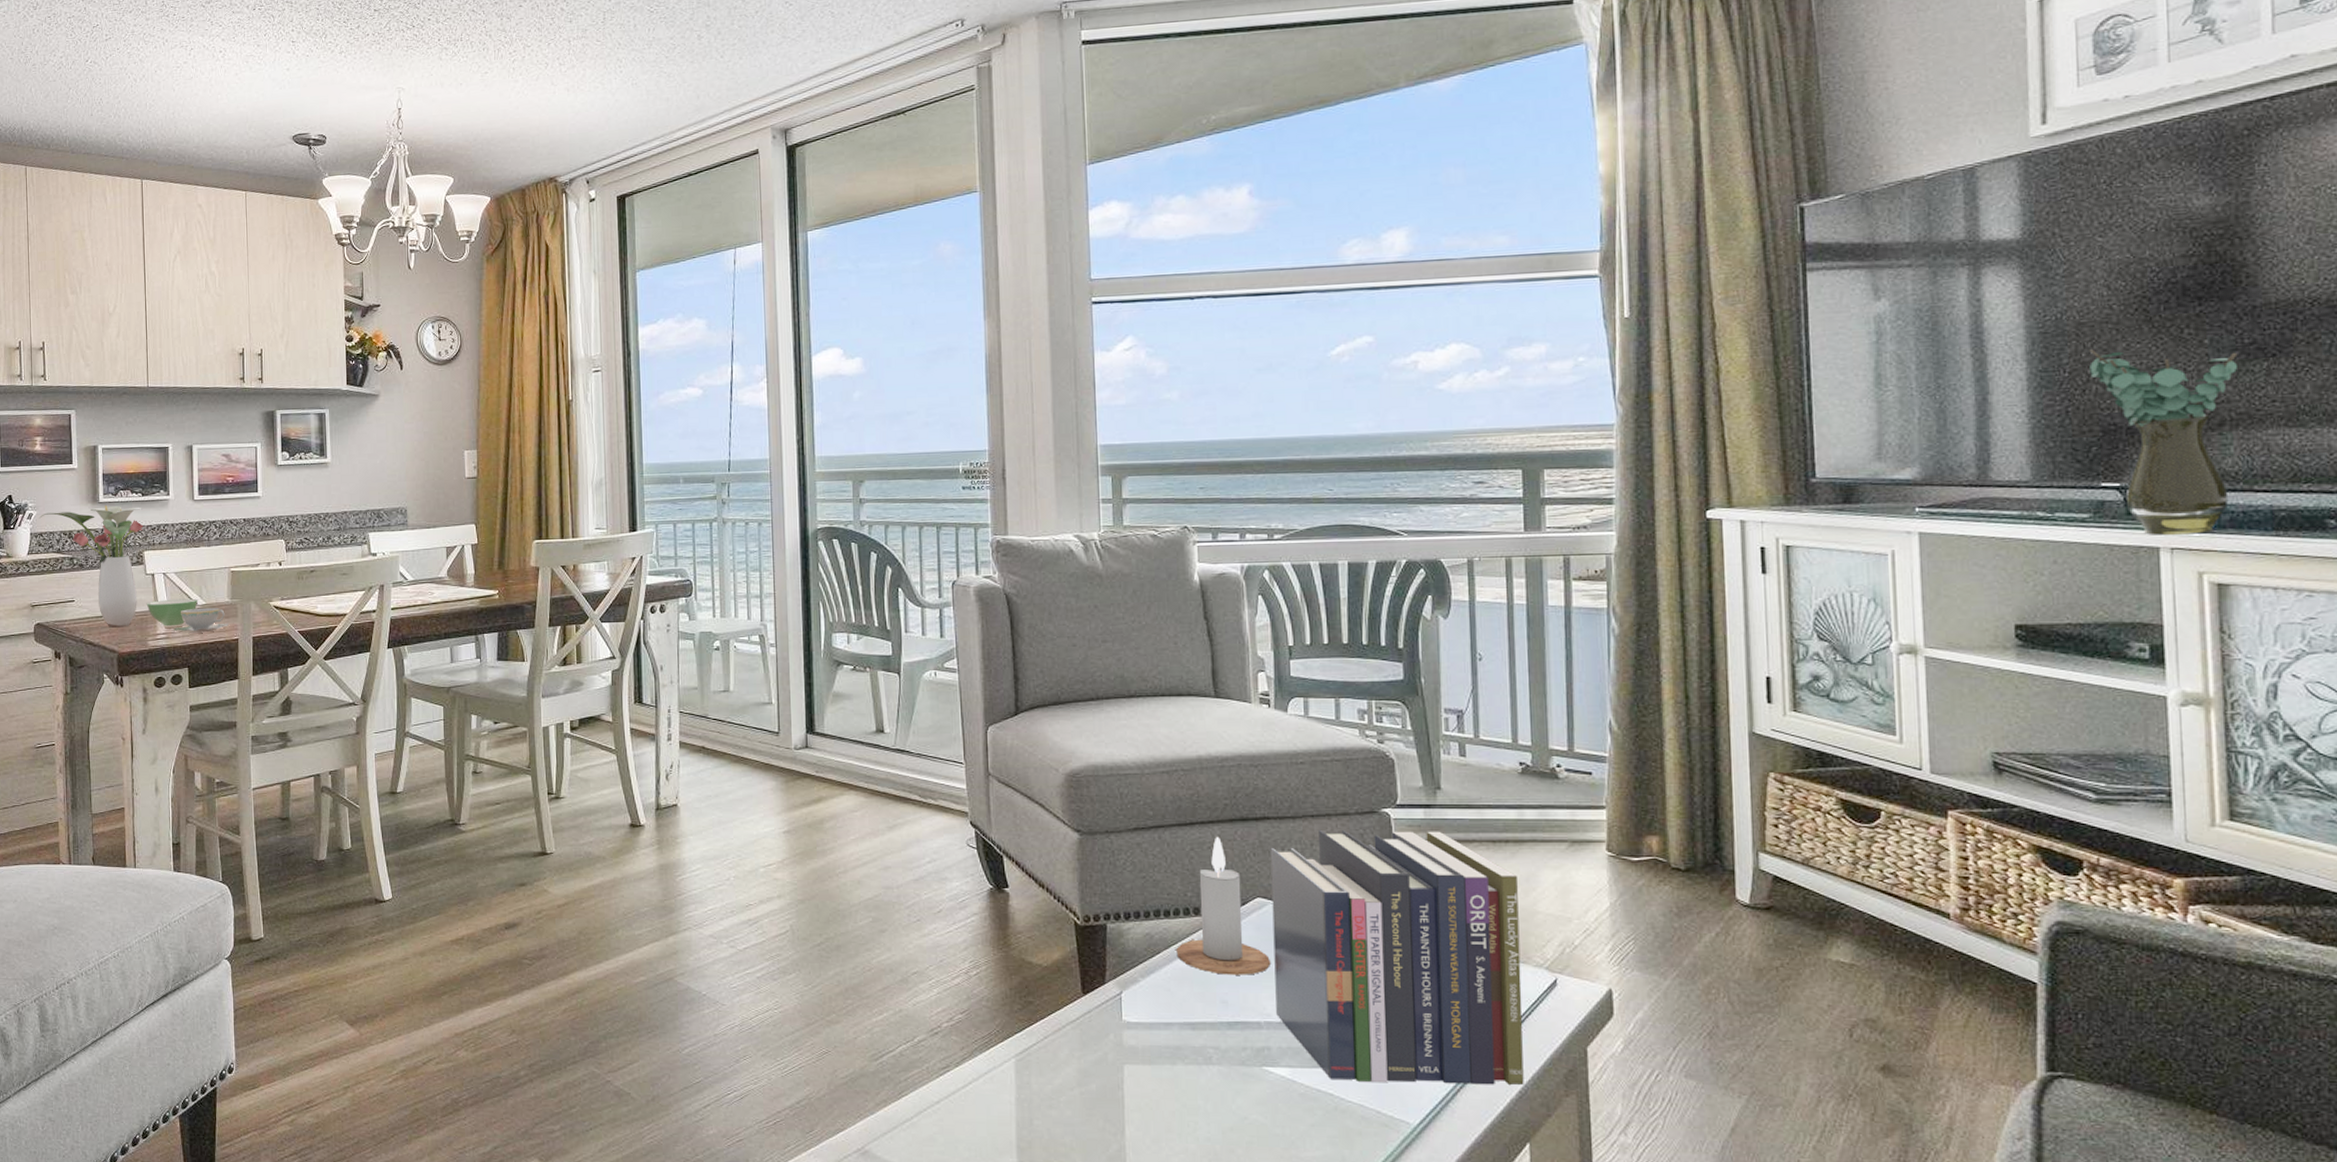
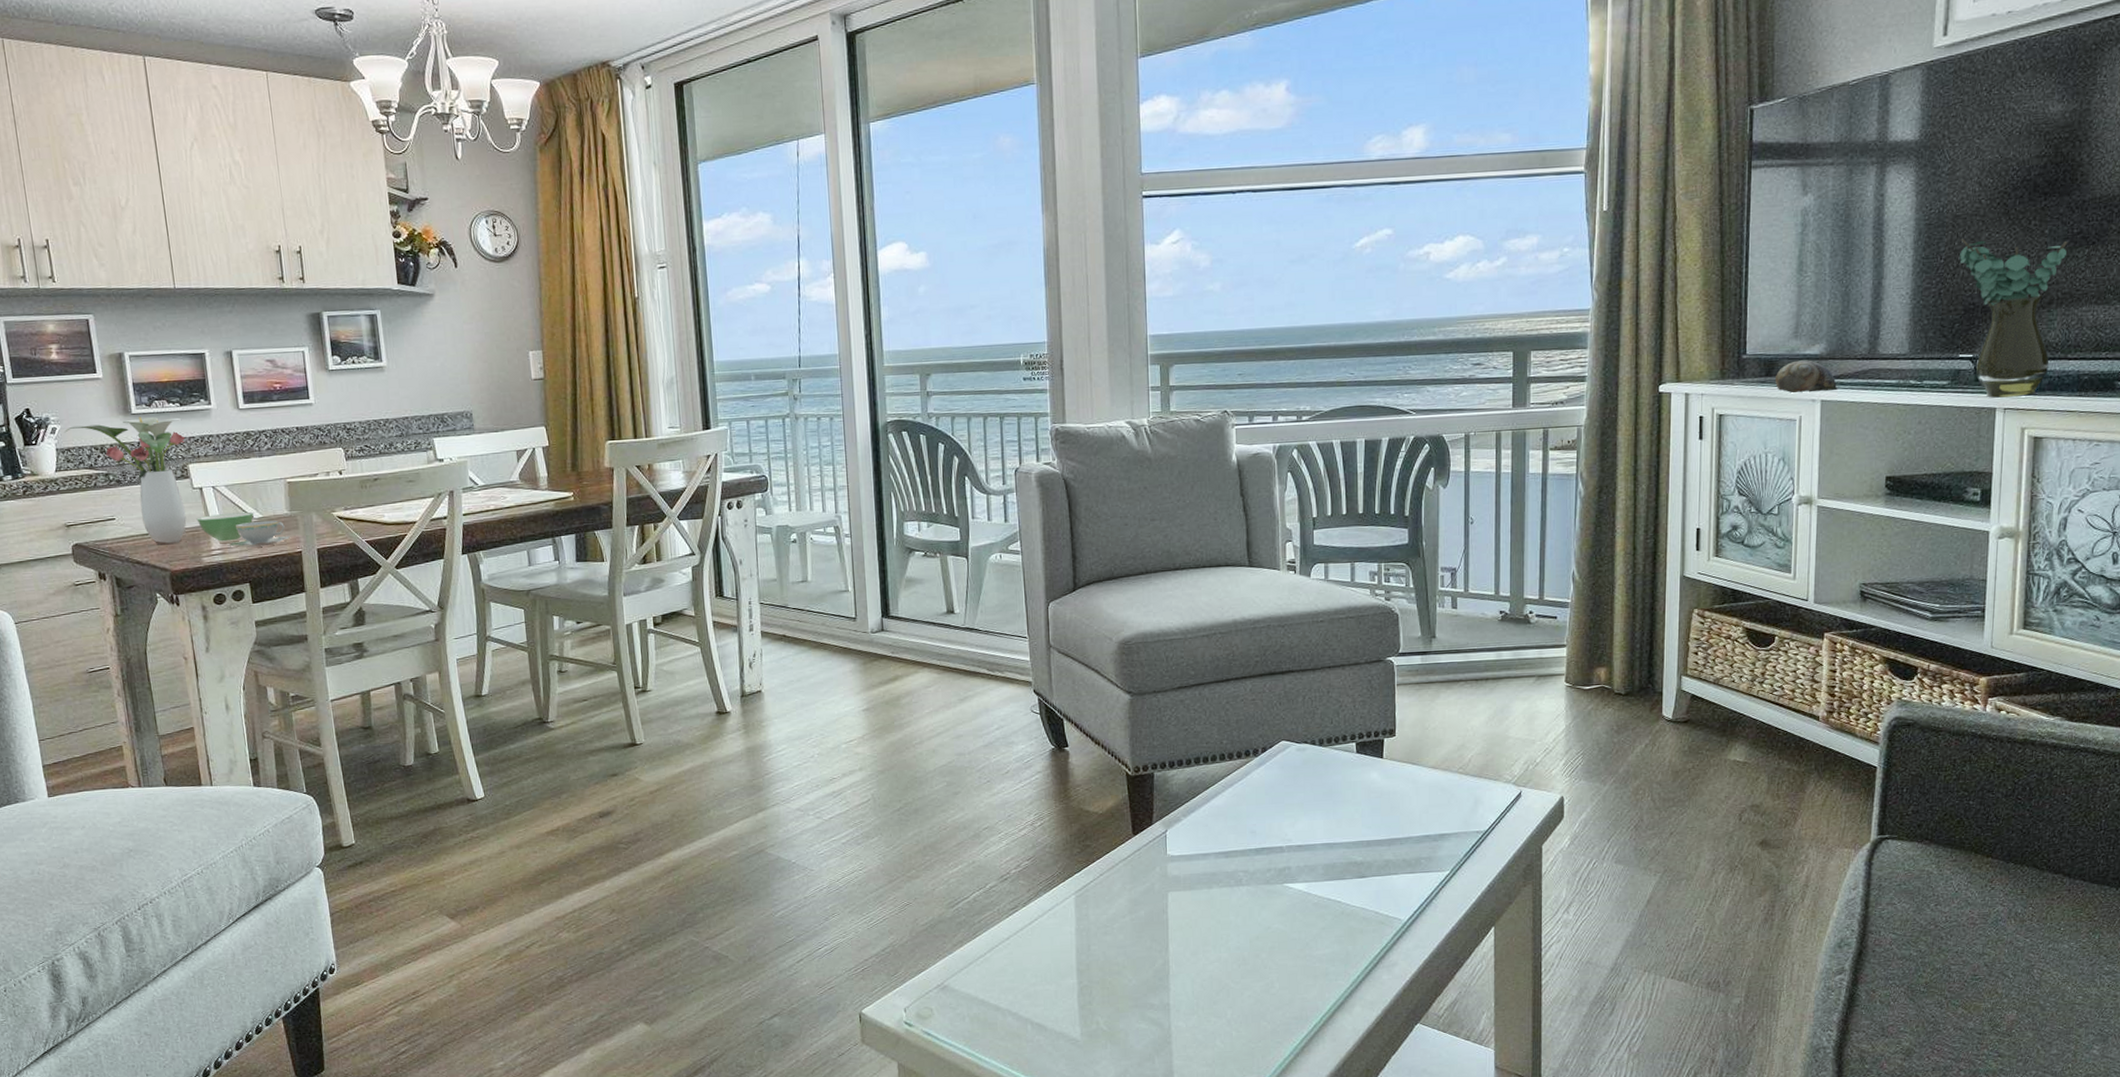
candle: present [1176,837,1272,975] -> none [1213,690,1293,809]
books: present [1270,829,1524,1085] -> none [1293,674,1494,889]
seashell: none [1856,485,1940,524] -> present [1775,360,1838,394]

